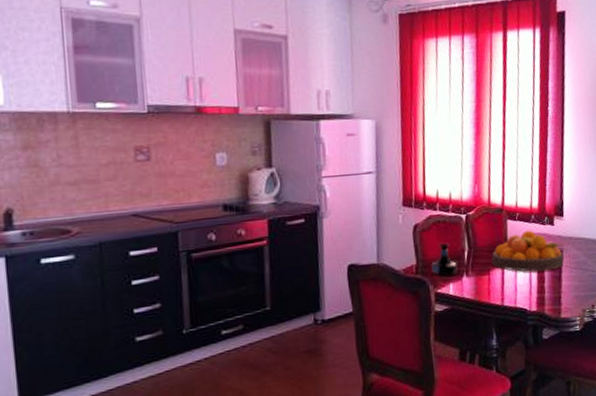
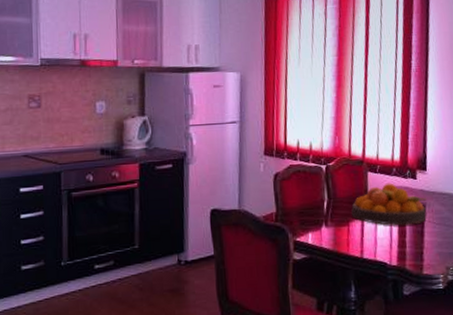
tequila bottle: present [431,242,458,276] -> none [291,191,317,225]

